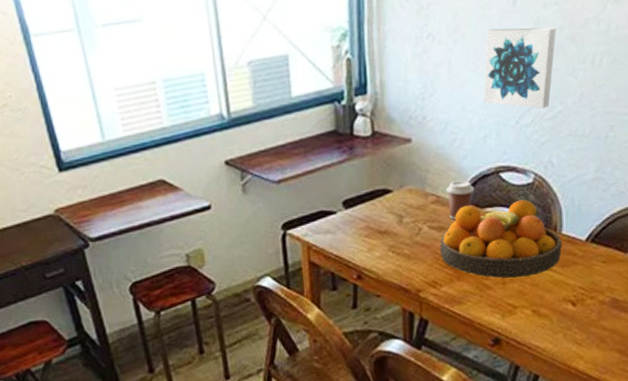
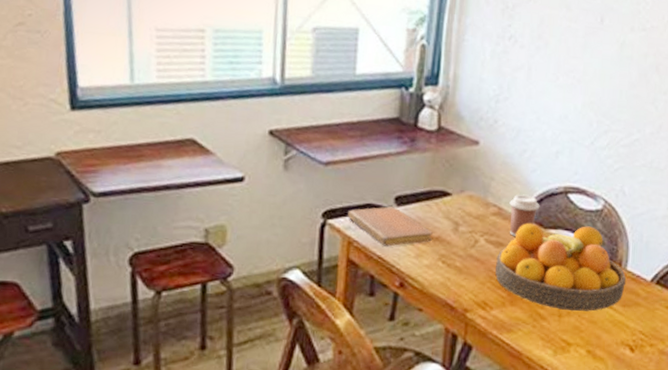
notebook: none [304,210,381,246] -> present [348,206,433,247]
wall art: present [483,27,557,109] -> none [559,42,642,134]

